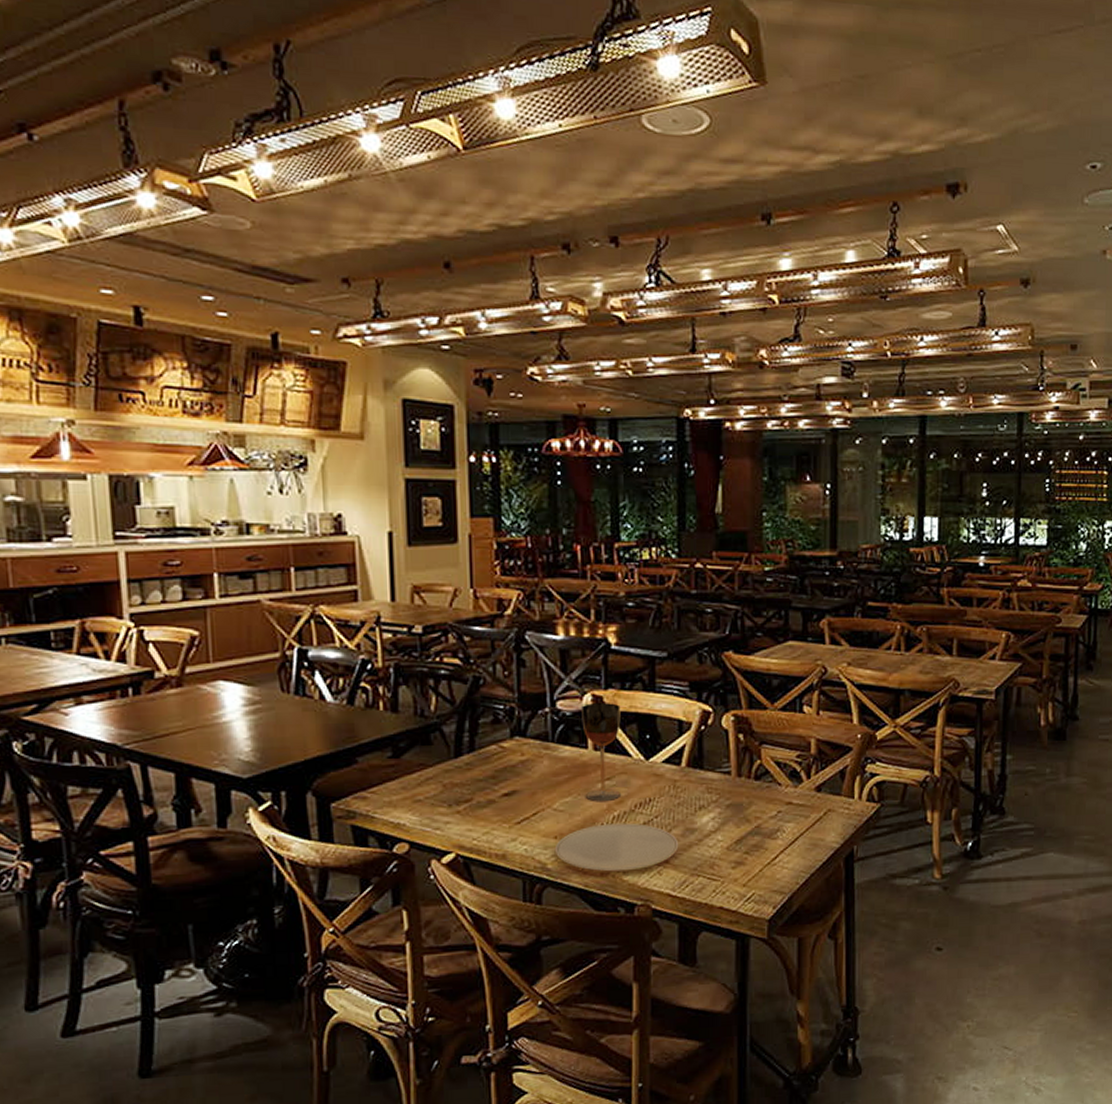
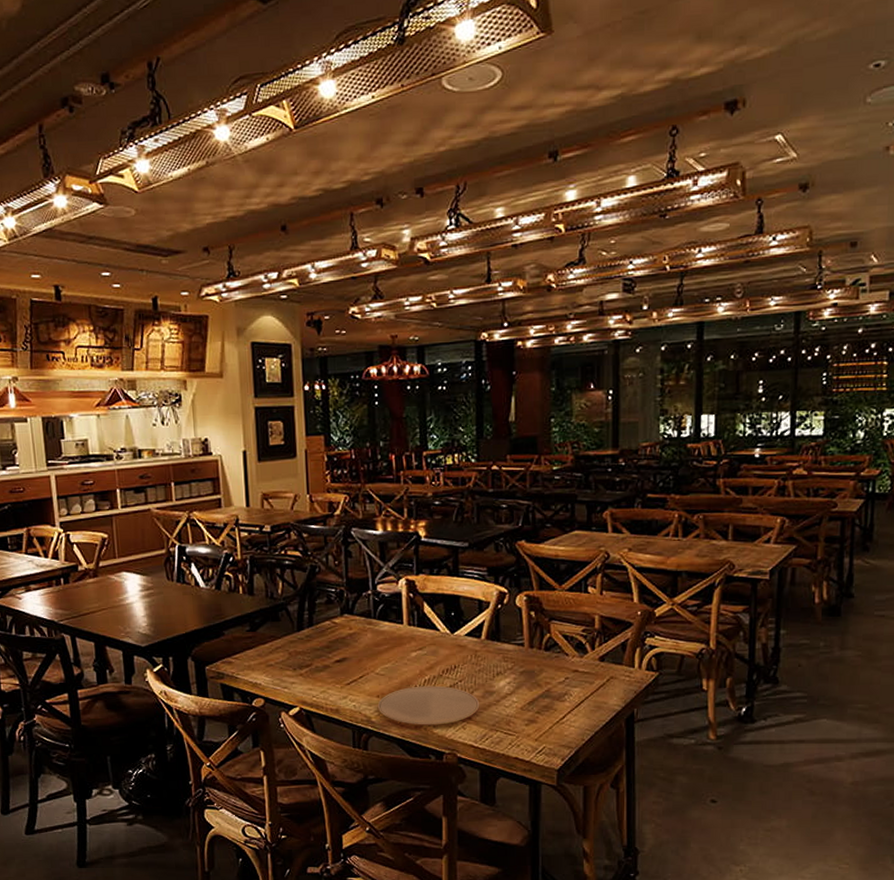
wineglass: present [582,703,621,802] -> none [398,586,430,668]

